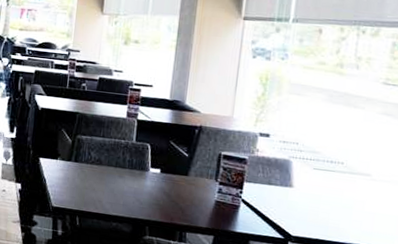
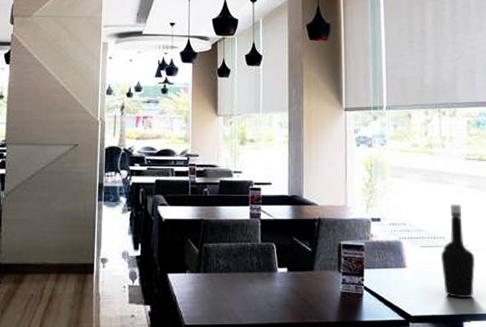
bottle: none [334,129,378,229] -> present [440,204,476,298]

